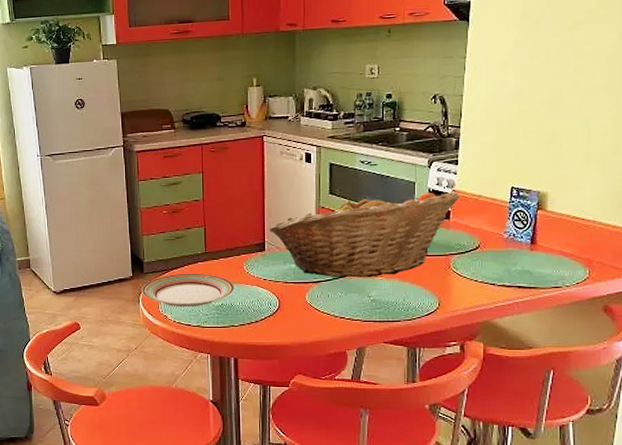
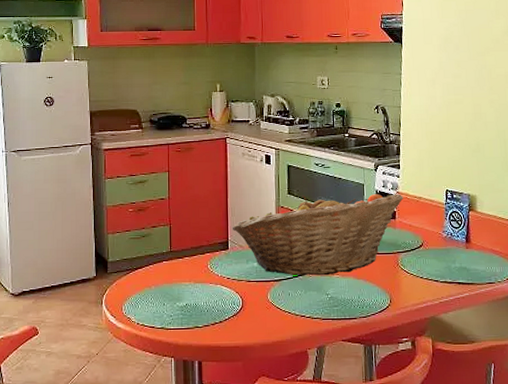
plate: present [142,273,235,307] -> none [105,272,199,308]

